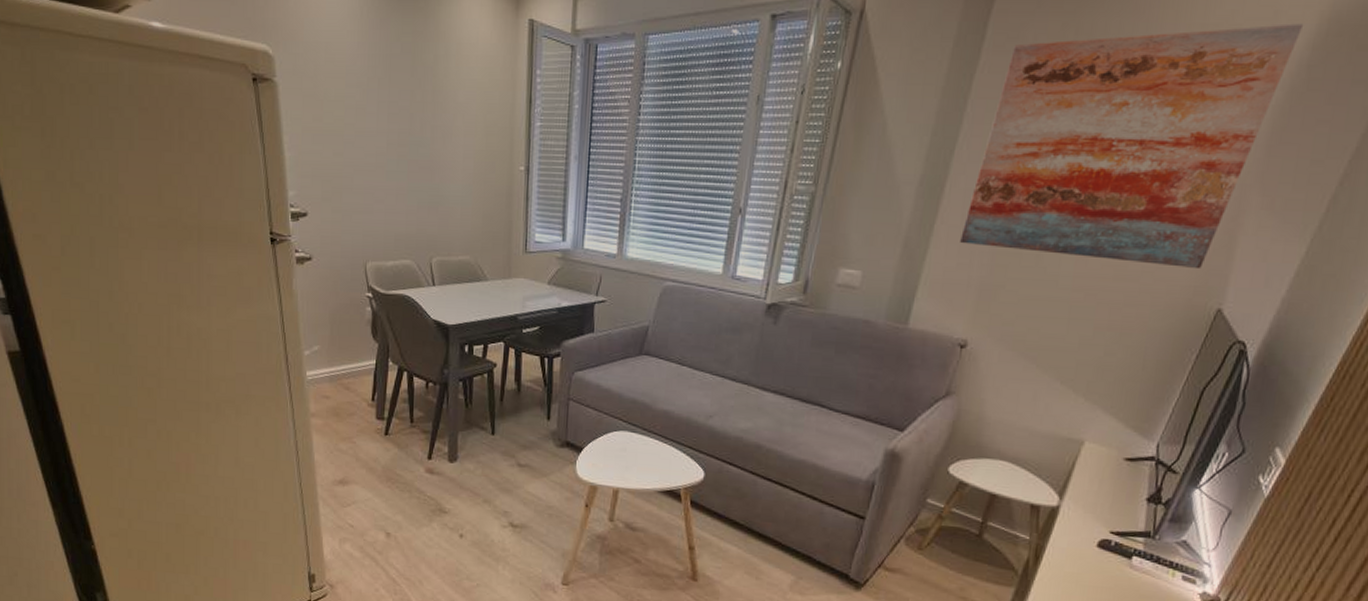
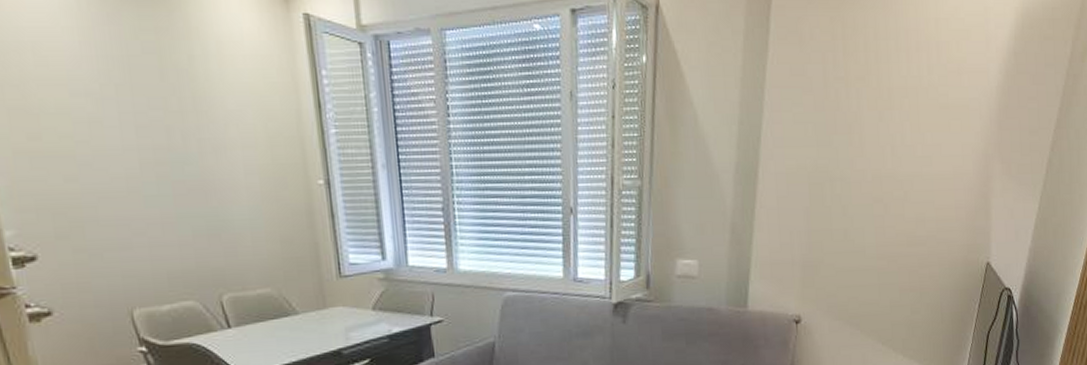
wall art: present [960,23,1304,268] -> none [779,18,1006,230]

